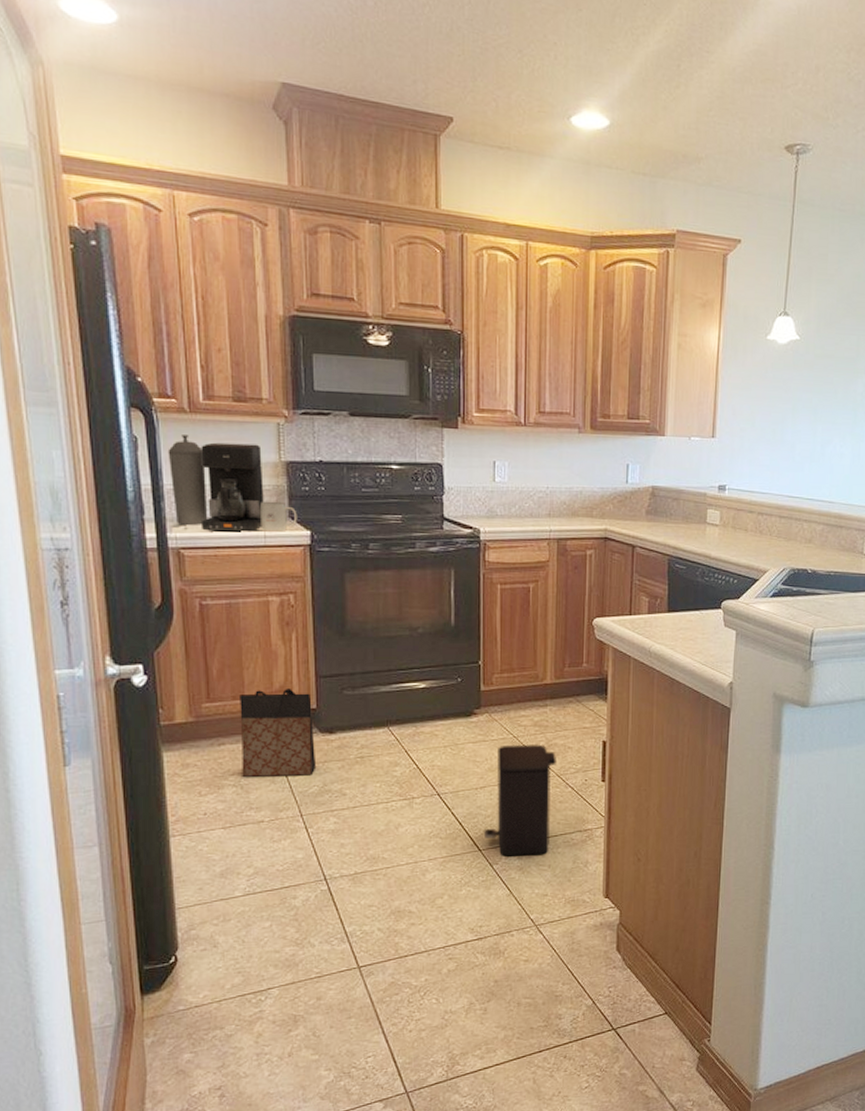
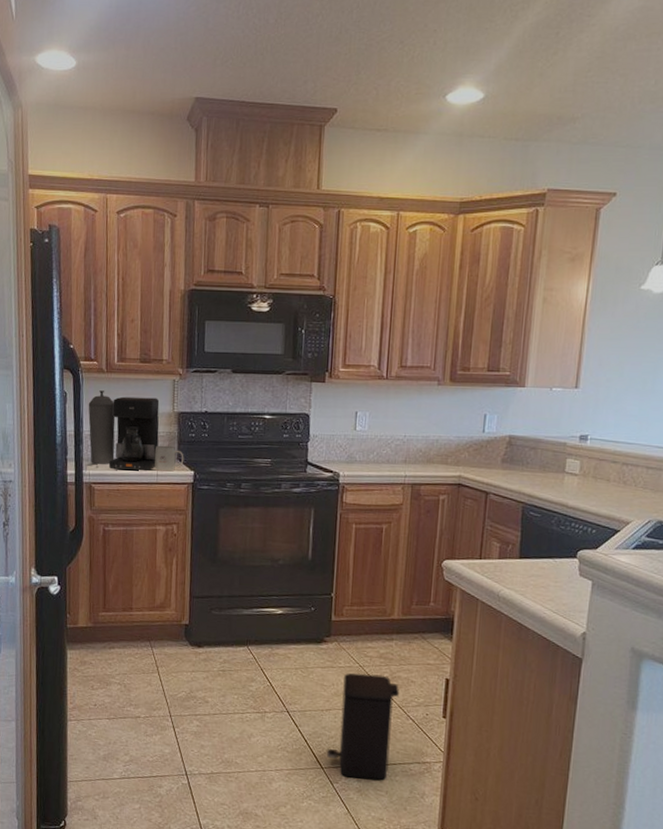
bag: present [240,687,317,777] -> none [126,604,186,682]

